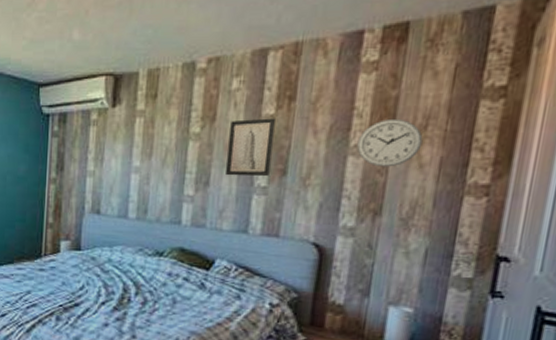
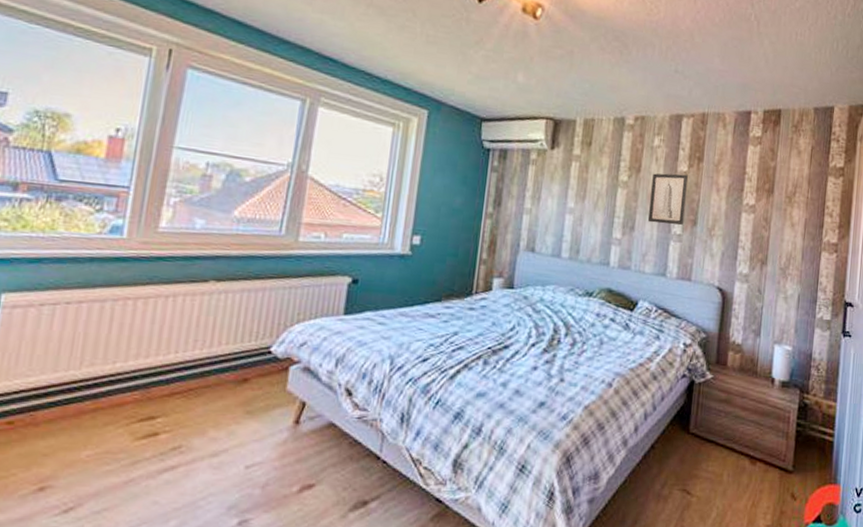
wall clock: present [356,118,423,167] -> none [748,184,793,225]

